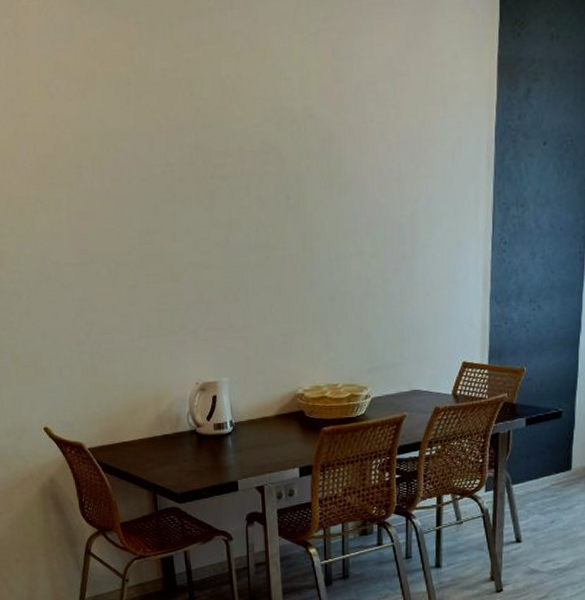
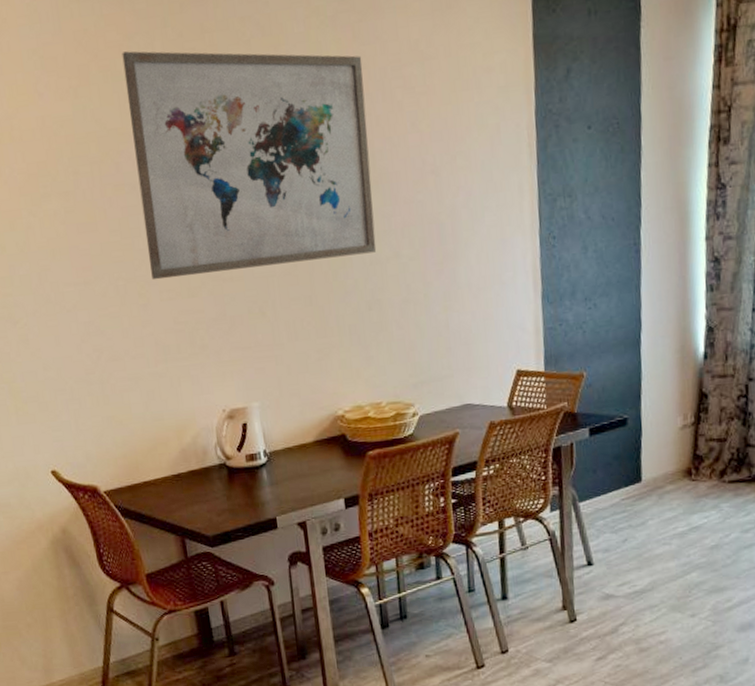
wall art: none [125,59,342,265] -> present [122,51,377,280]

